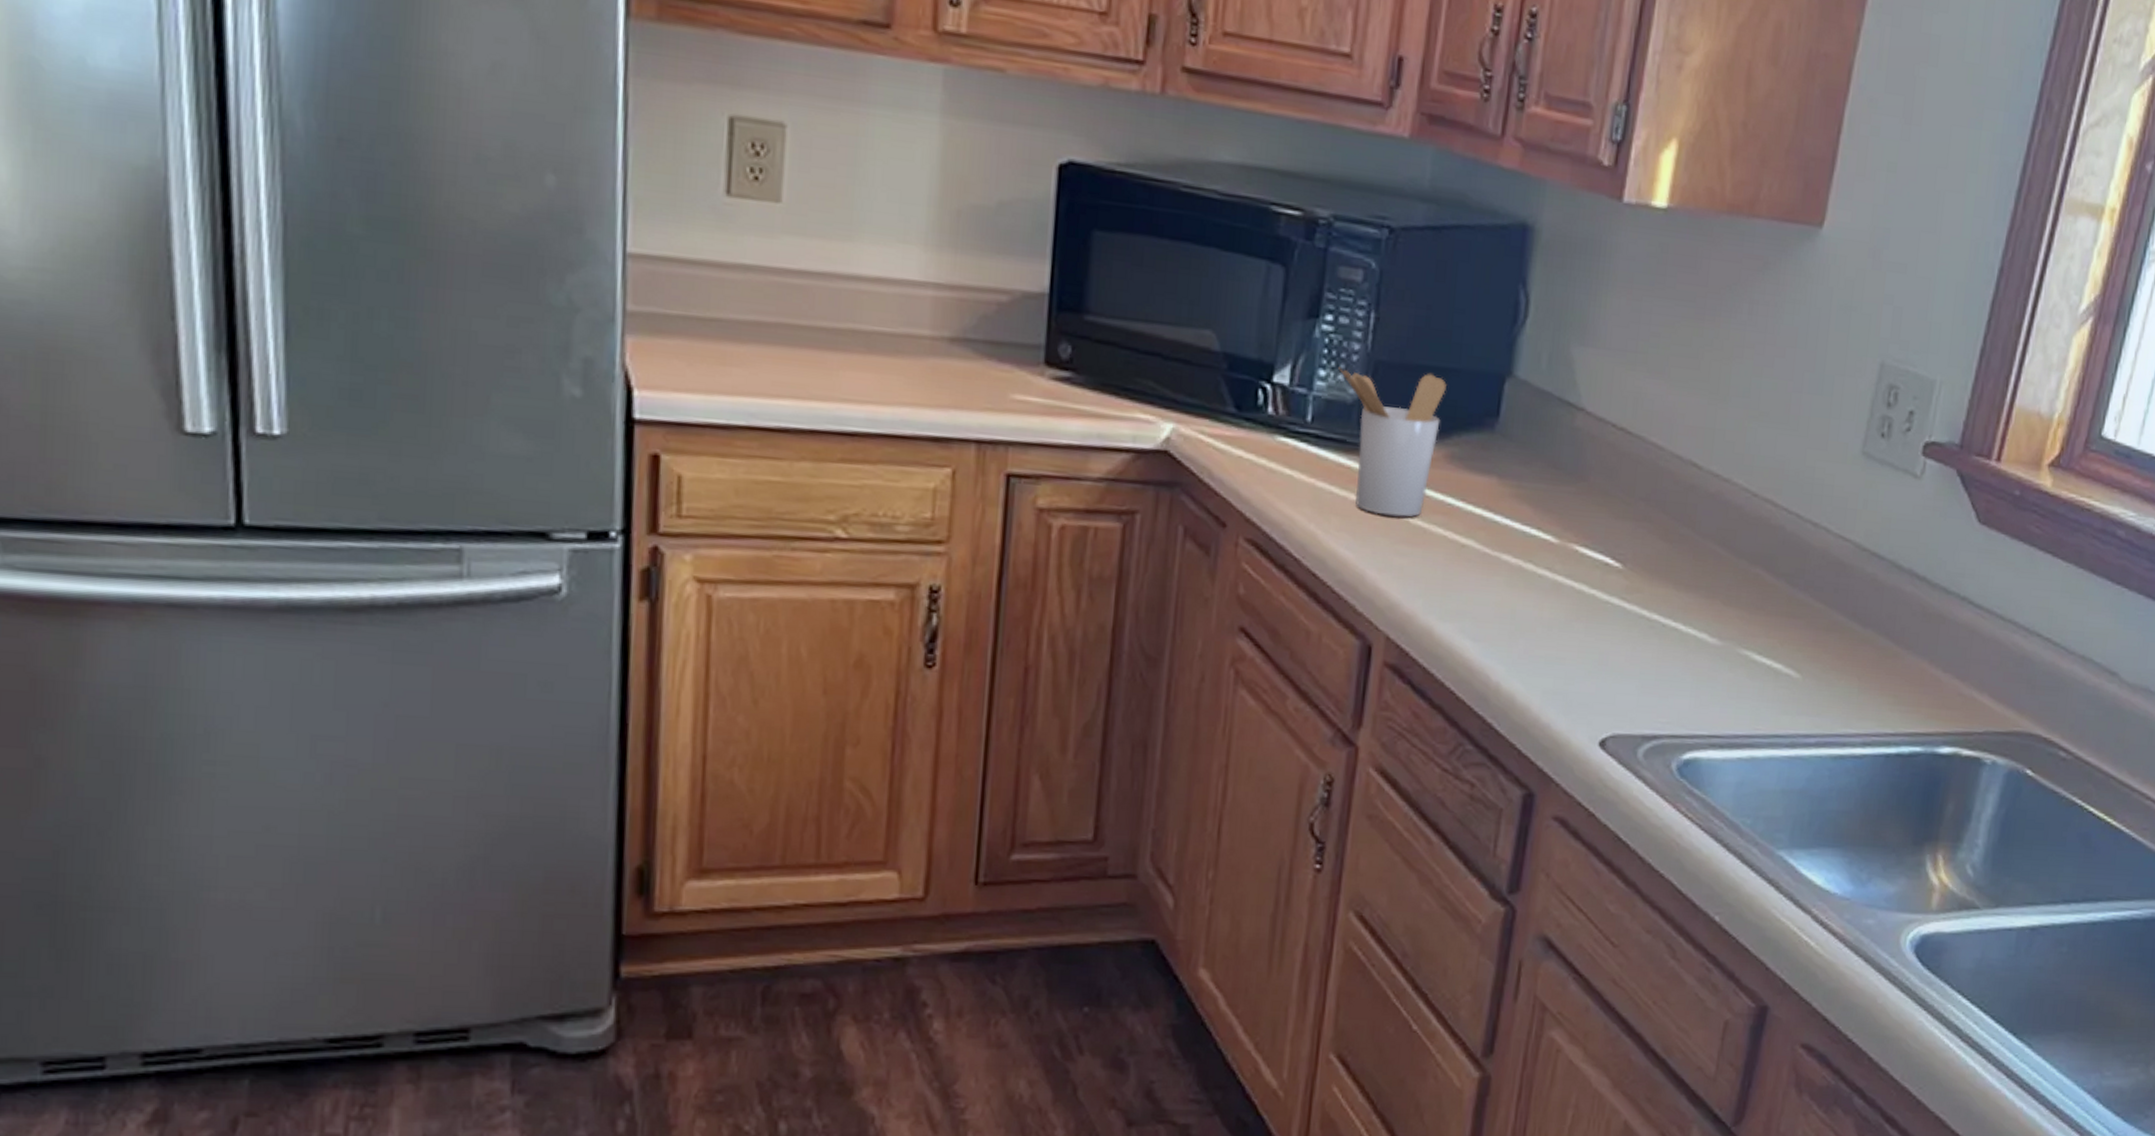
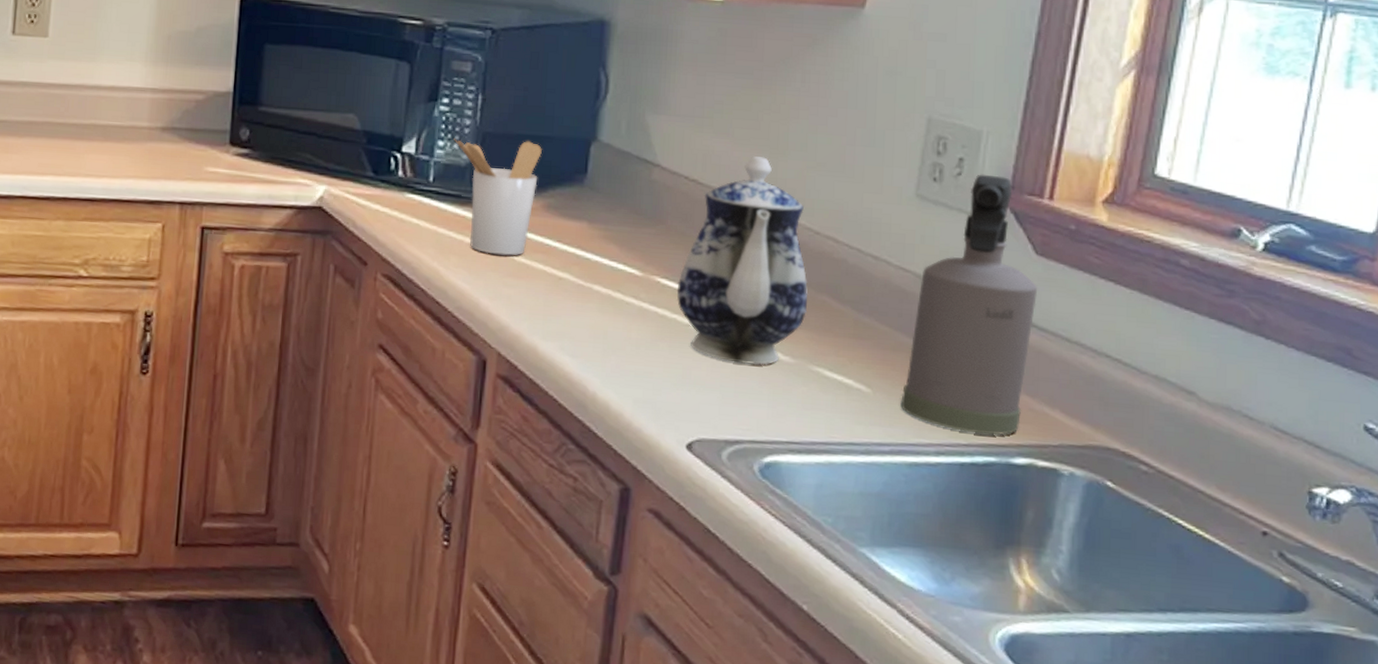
teapot: none [1596,402,1742,649] -> present [676,156,808,365]
spray bottle: none [1830,430,1977,723] -> present [900,174,1037,436]

